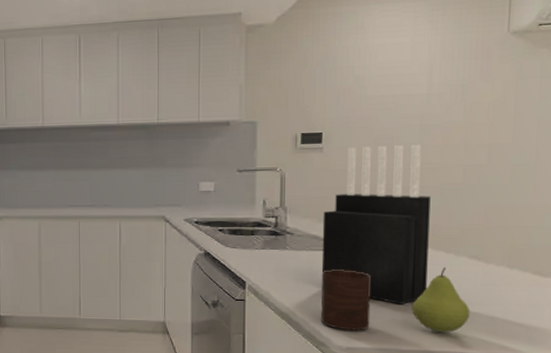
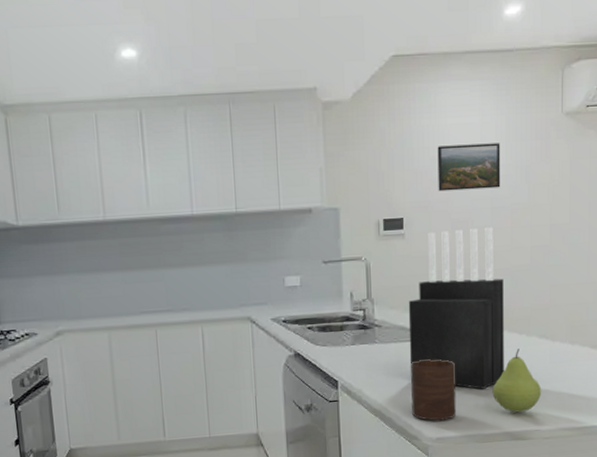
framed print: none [361,62,434,109] -> present [437,143,501,192]

